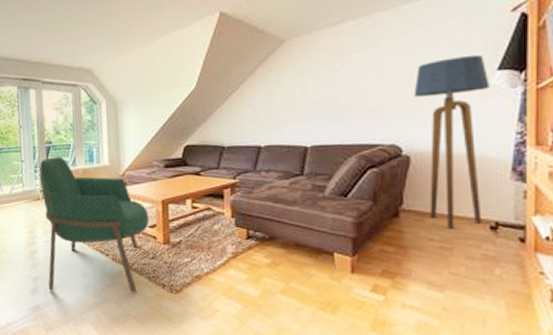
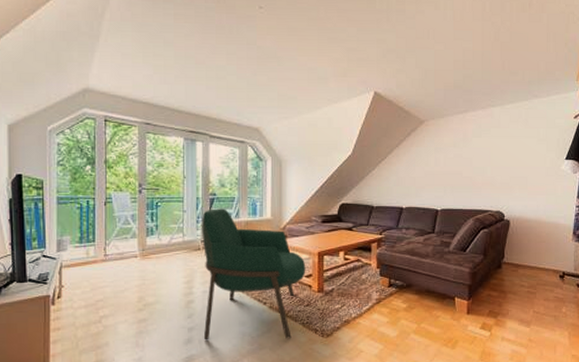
floor lamp: present [413,54,490,229] -> none [513,147,561,277]

